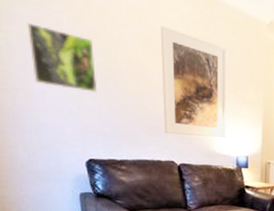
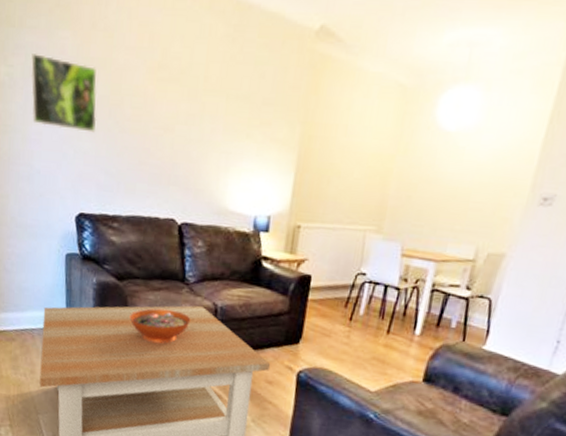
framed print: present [160,26,227,139] -> none [166,45,255,191]

